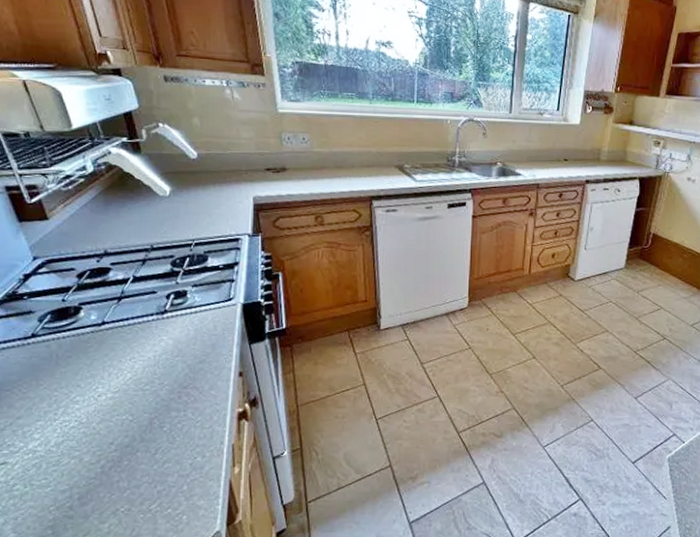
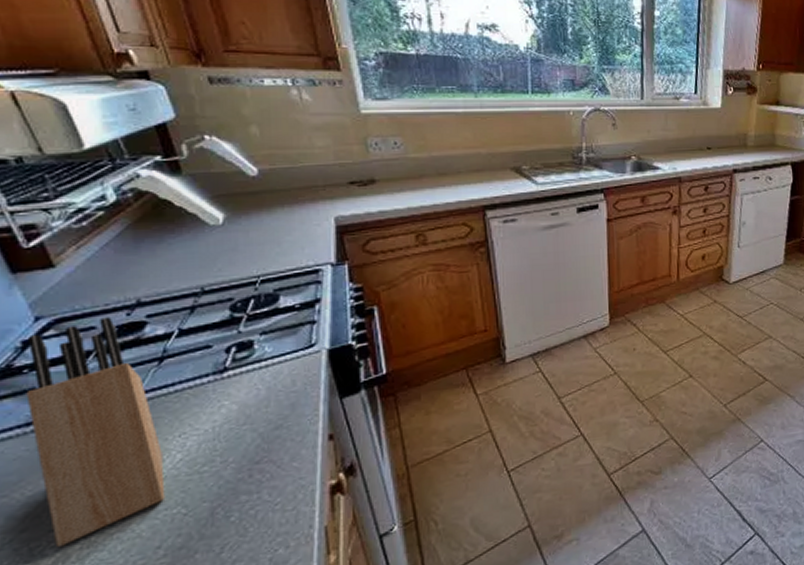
knife block: none [25,262,118,433] -> present [26,317,166,547]

